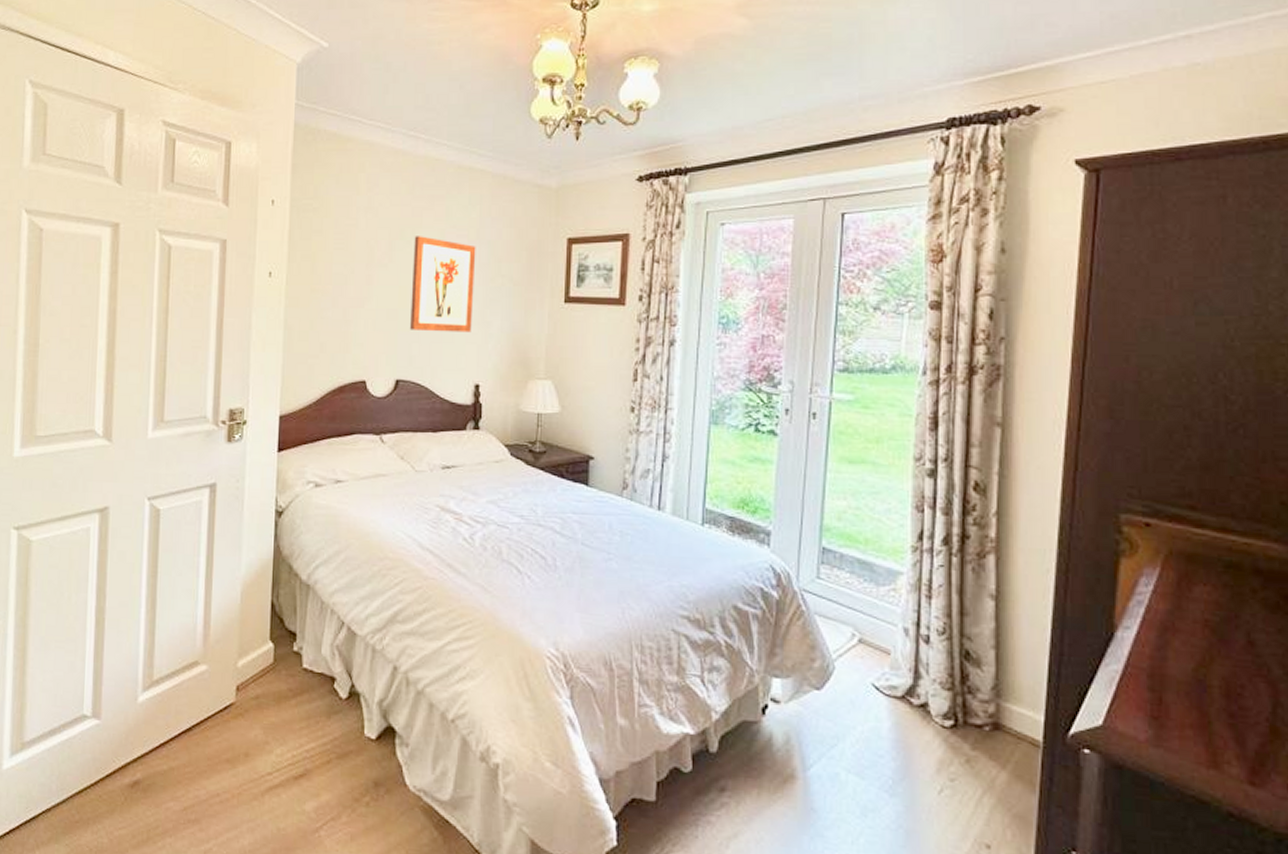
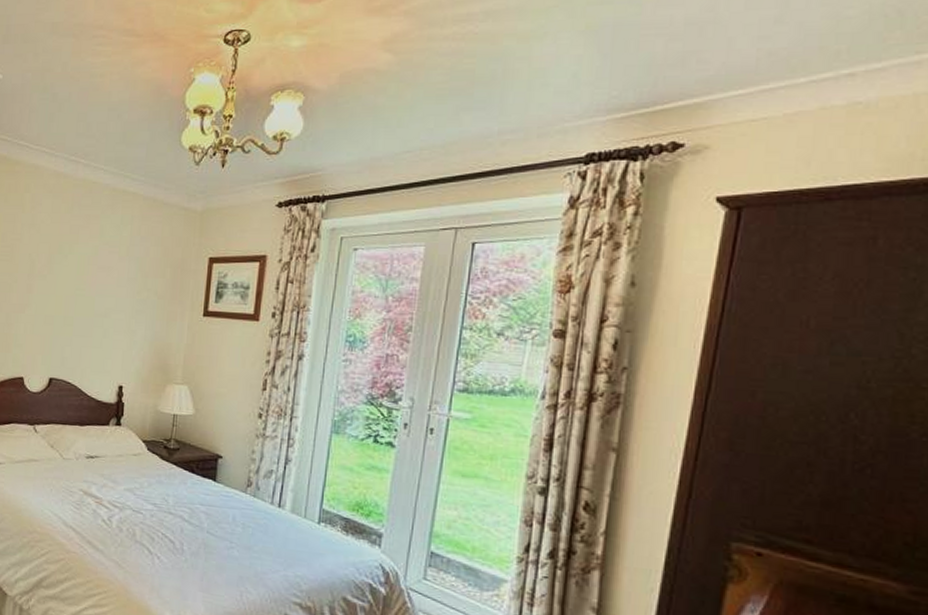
wall art: present [410,236,476,333] -> none [64,251,126,339]

